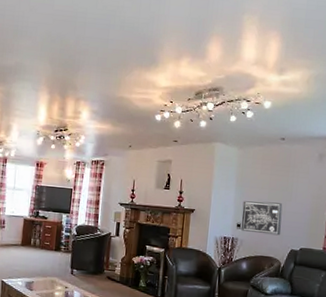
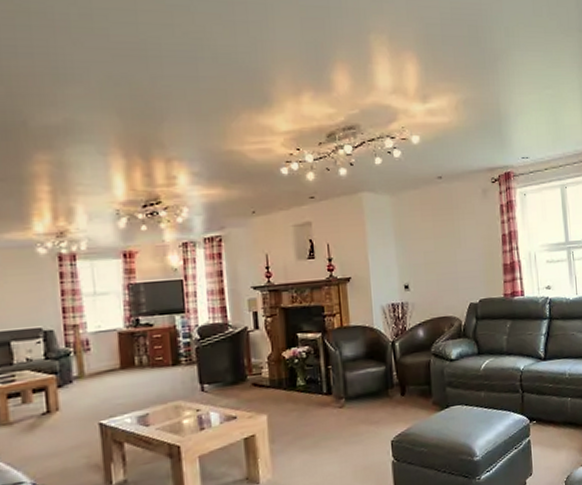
wall art: present [241,201,283,236] -> none [407,252,456,293]

